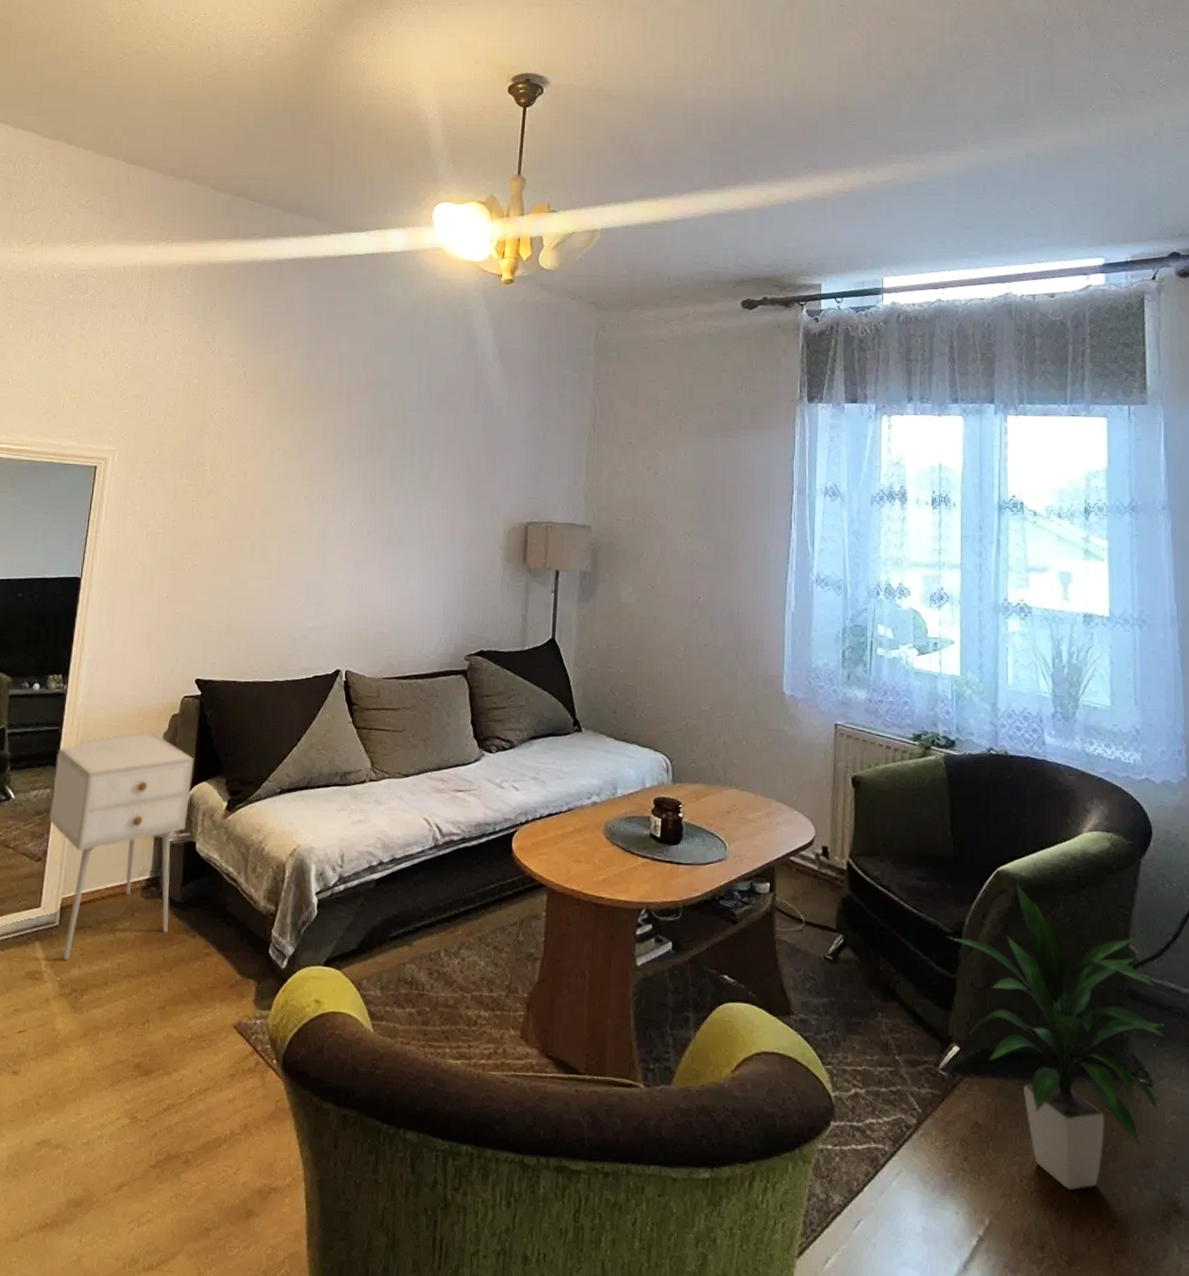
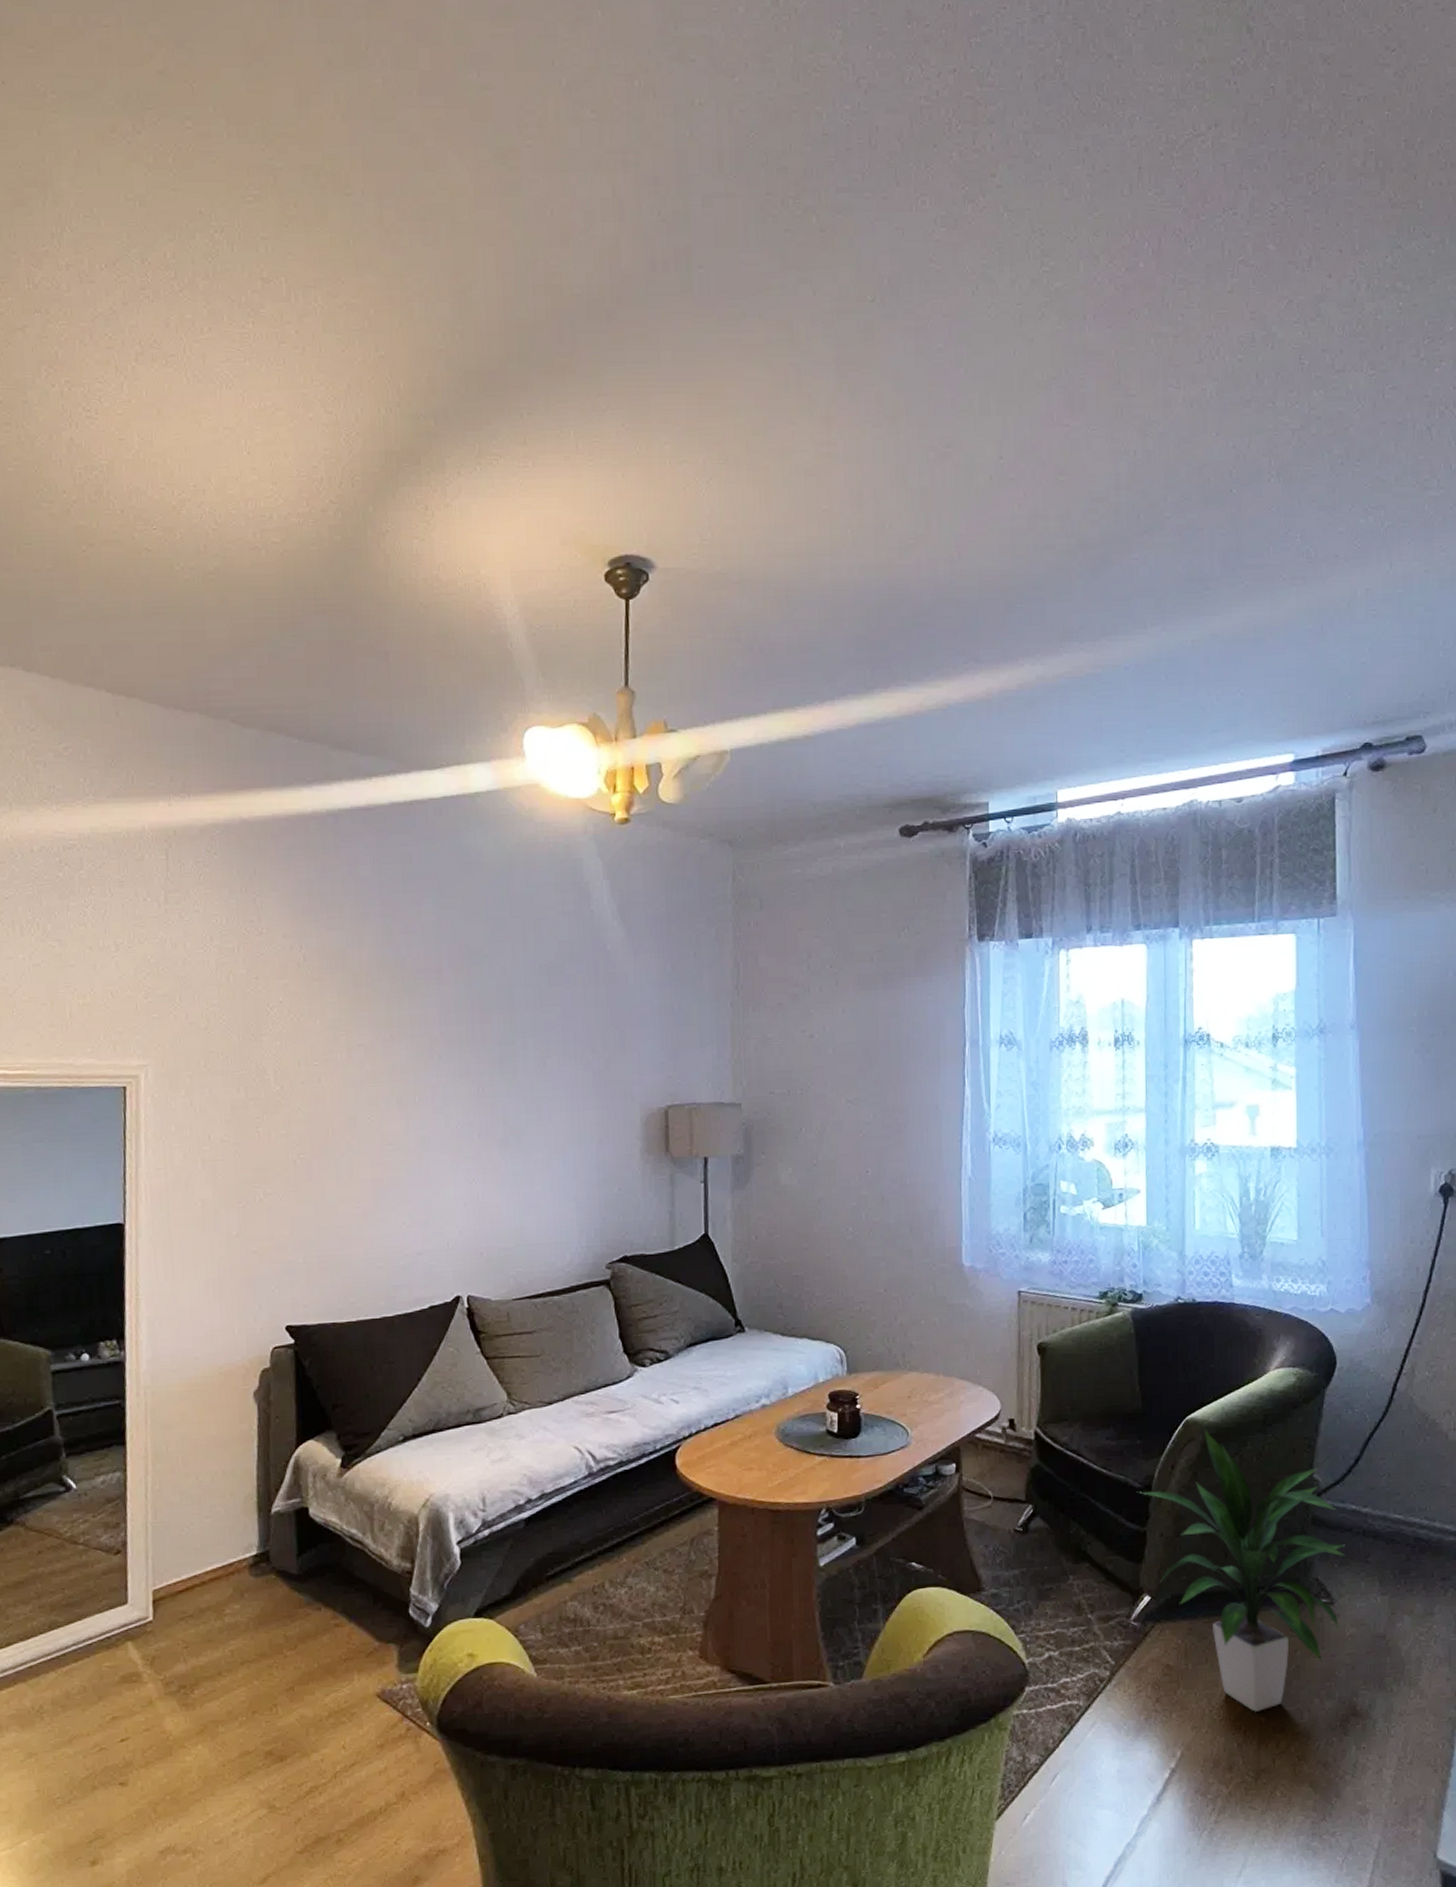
nightstand: present [47,731,194,961] -> none [122,1392,296,1657]

